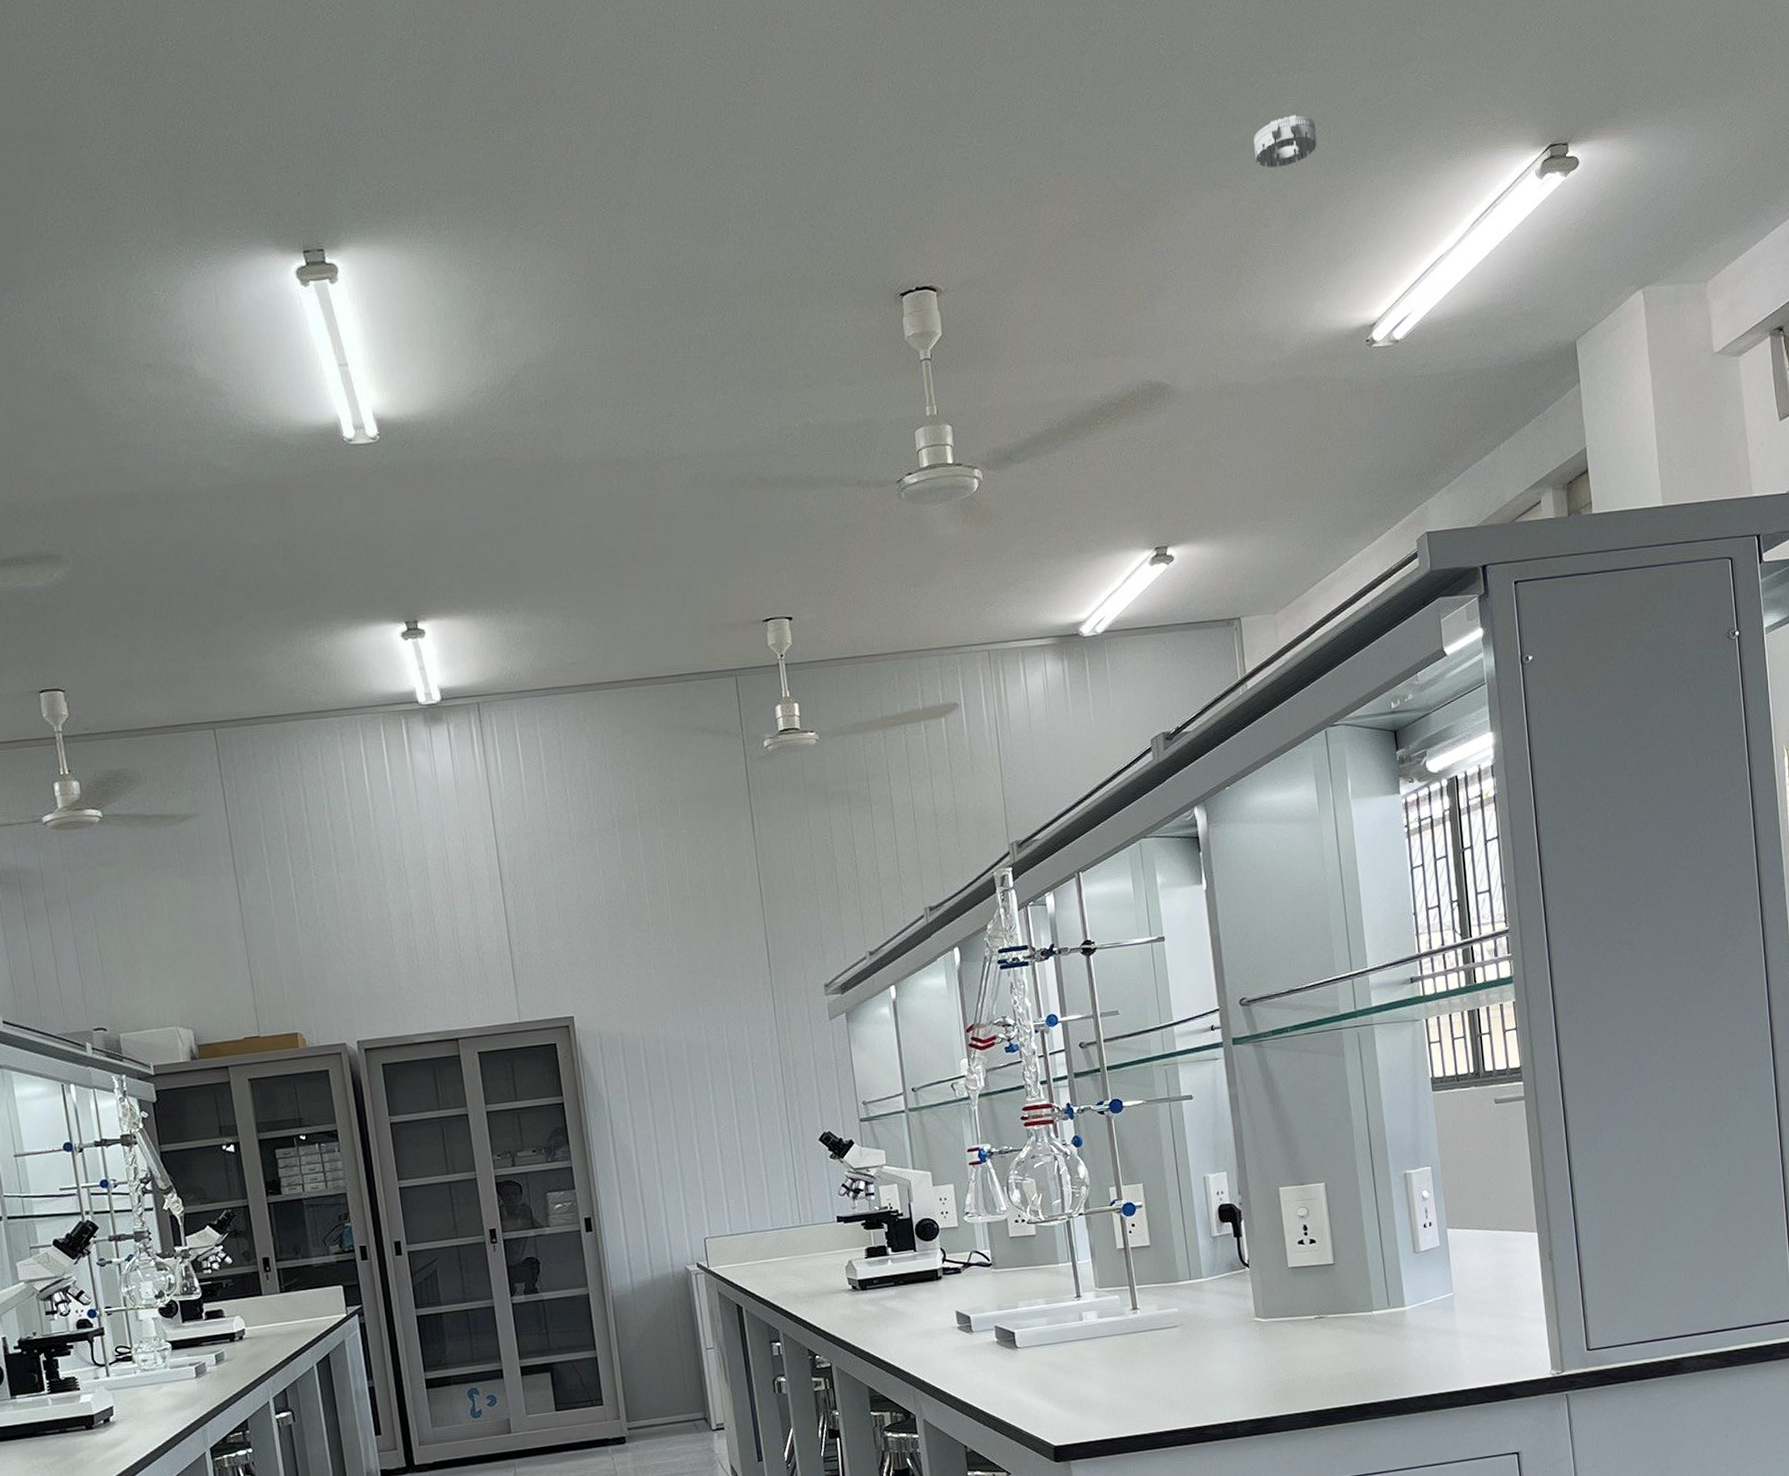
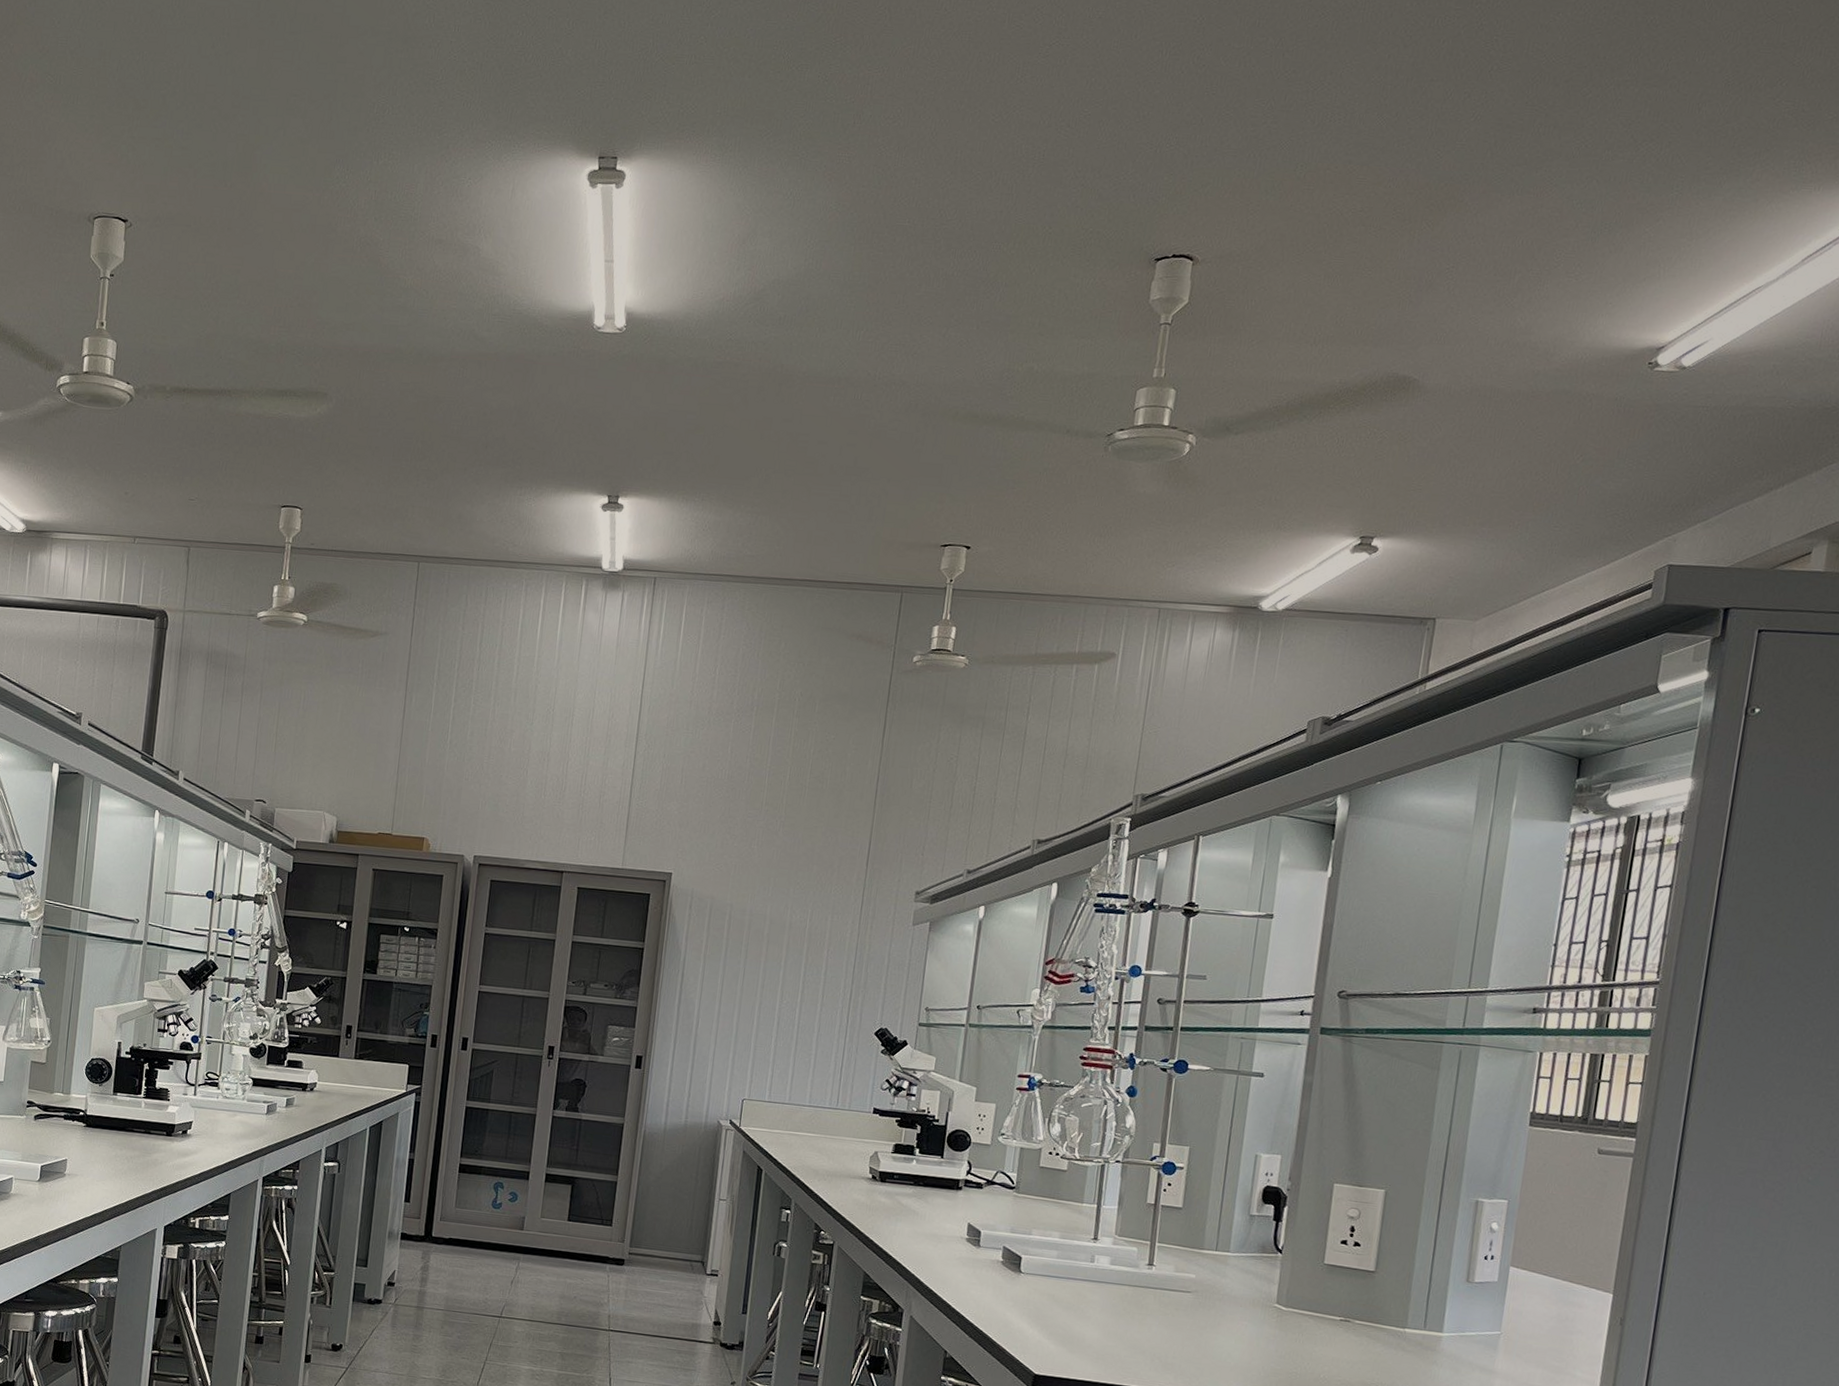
smoke detector: present [1254,115,1317,168] -> none [1569,129,1647,180]

